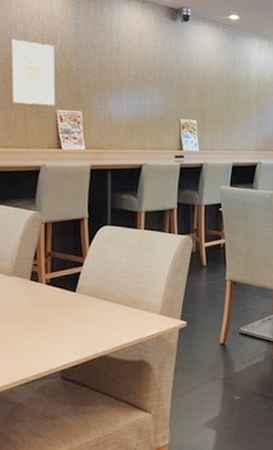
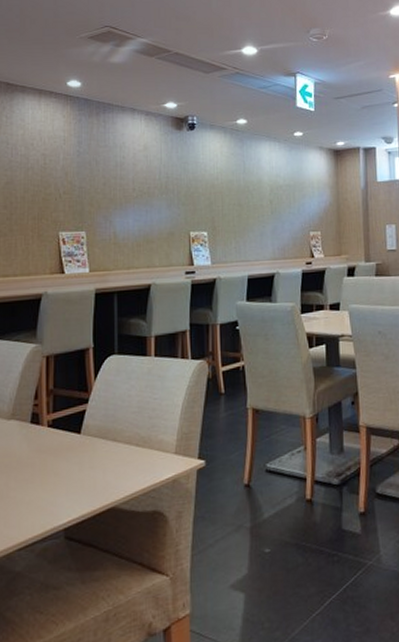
wall art: present [10,38,56,106] -> none [11,162,58,229]

